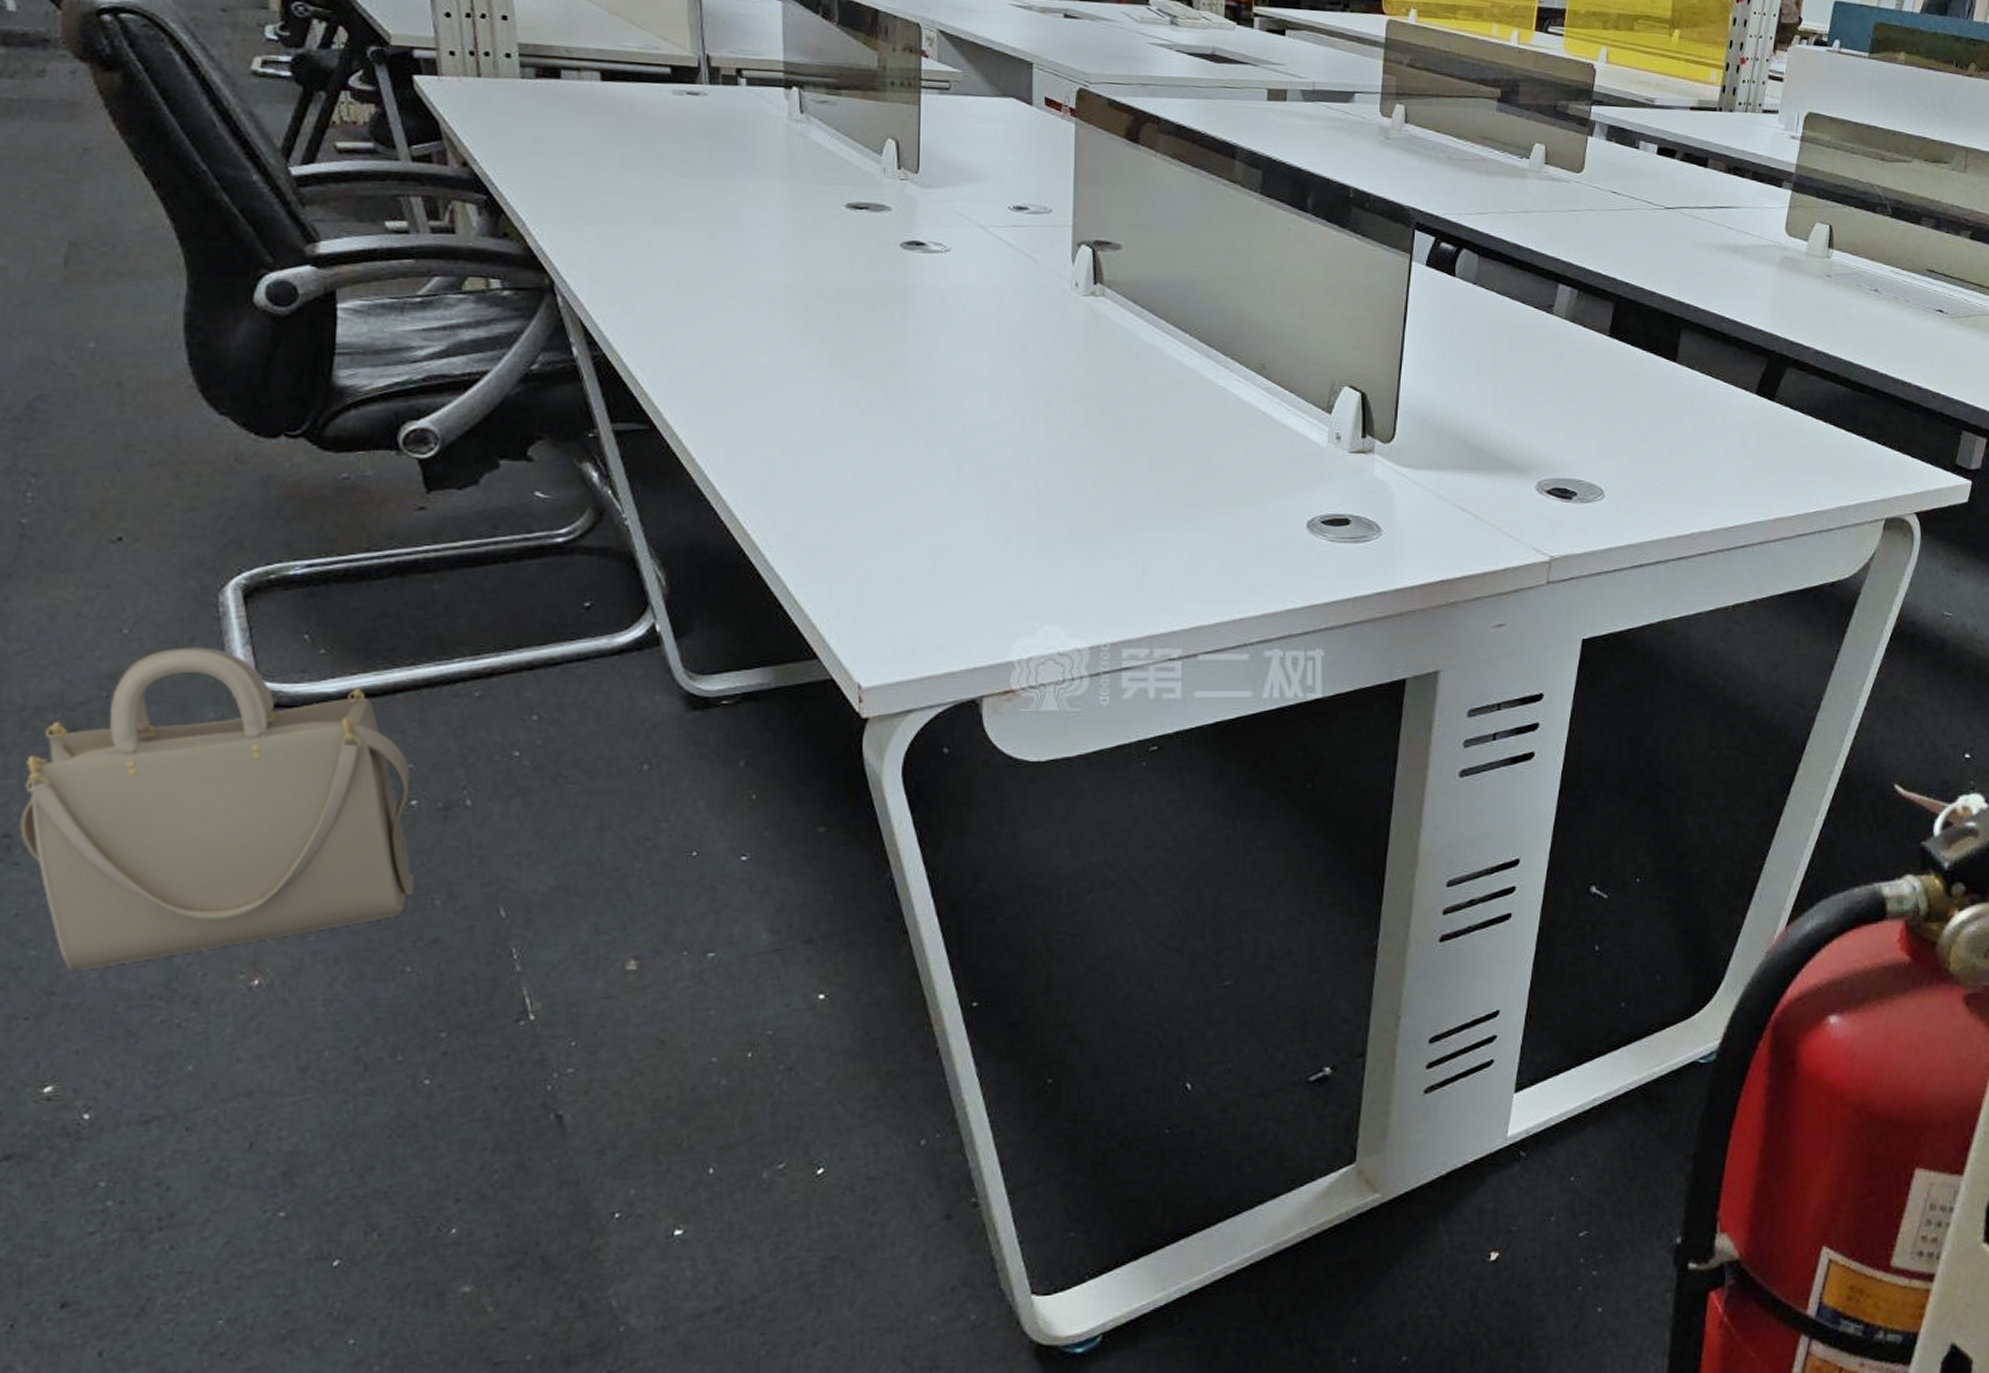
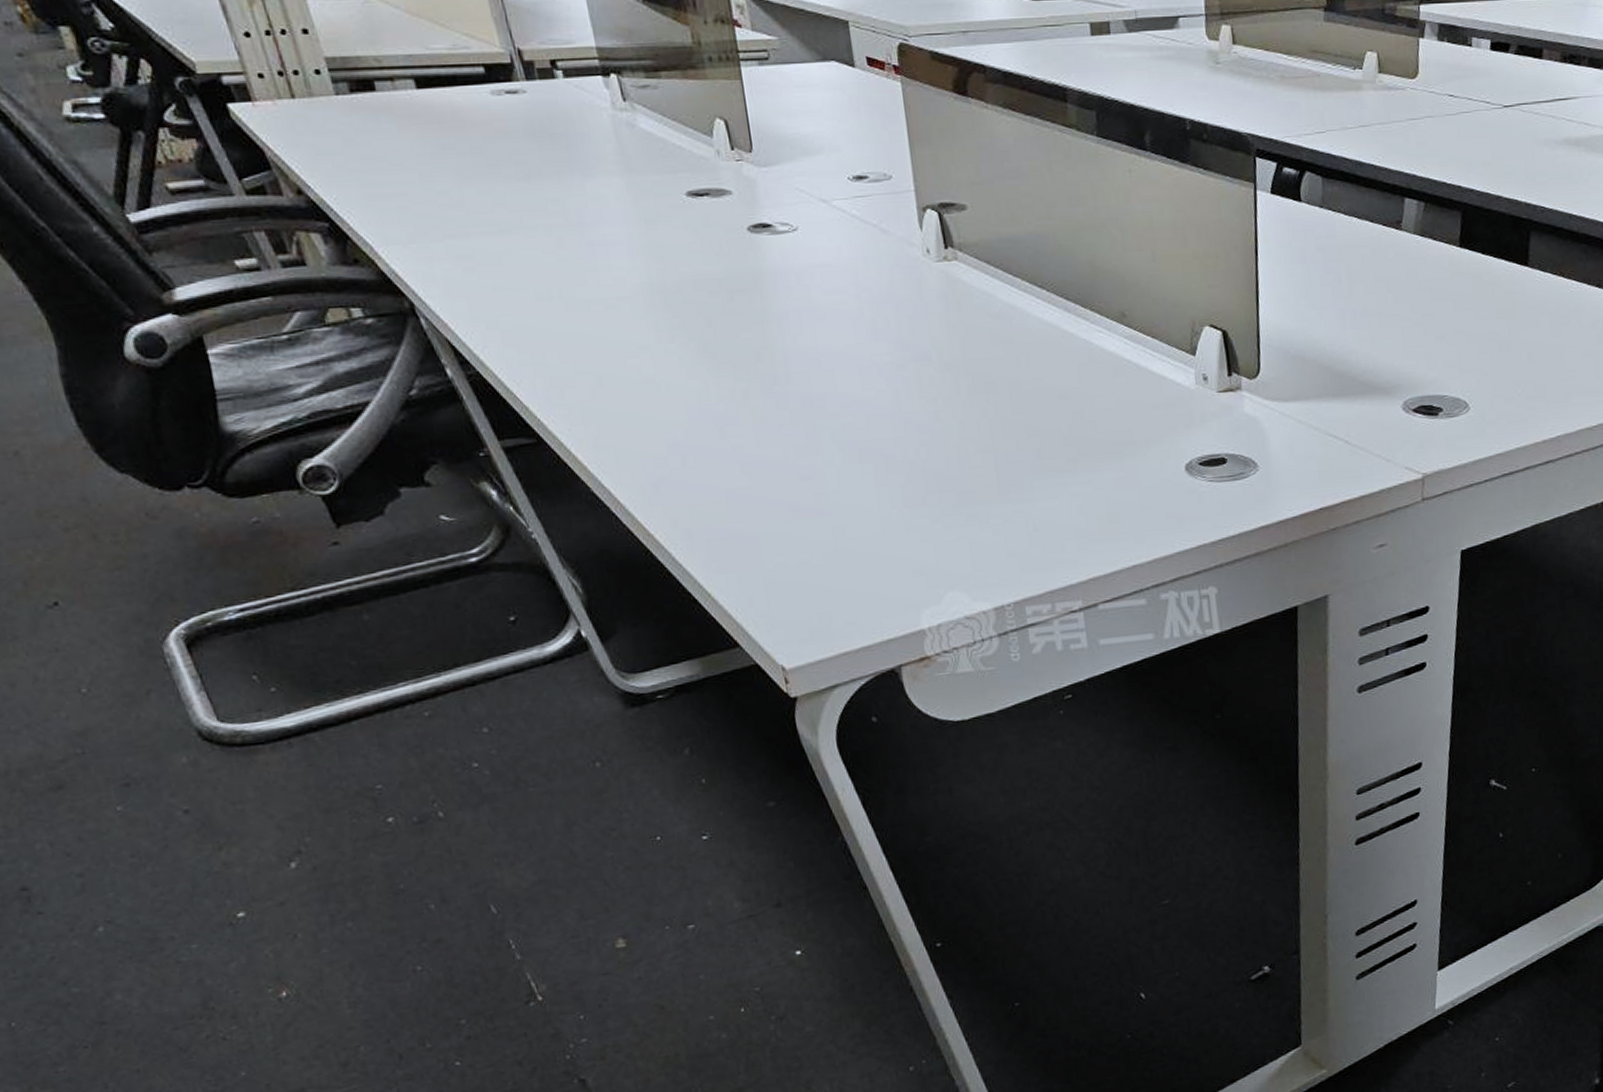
handbag: present [20,647,415,971] -> none [24,697,408,1002]

